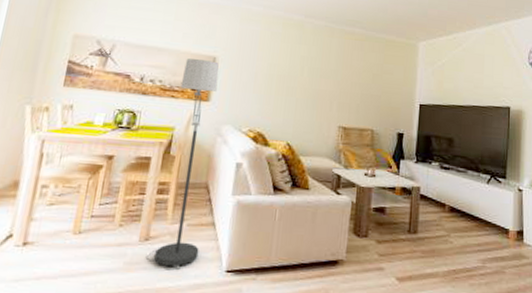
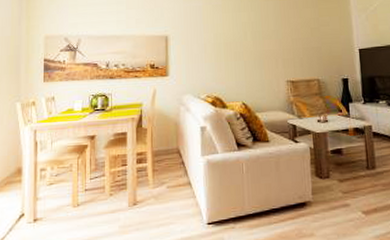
floor lamp: present [145,58,220,269] -> none [136,40,181,228]

